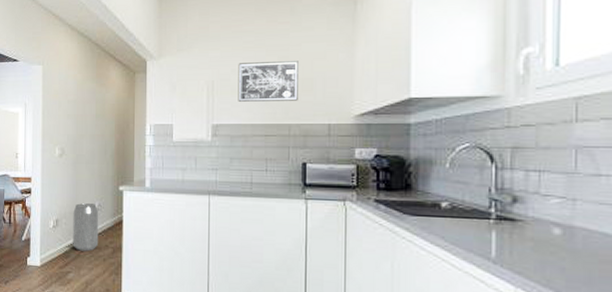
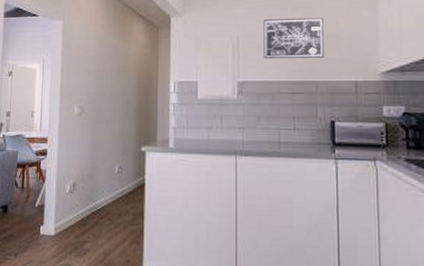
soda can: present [73,203,99,252] -> none [90,165,120,218]

